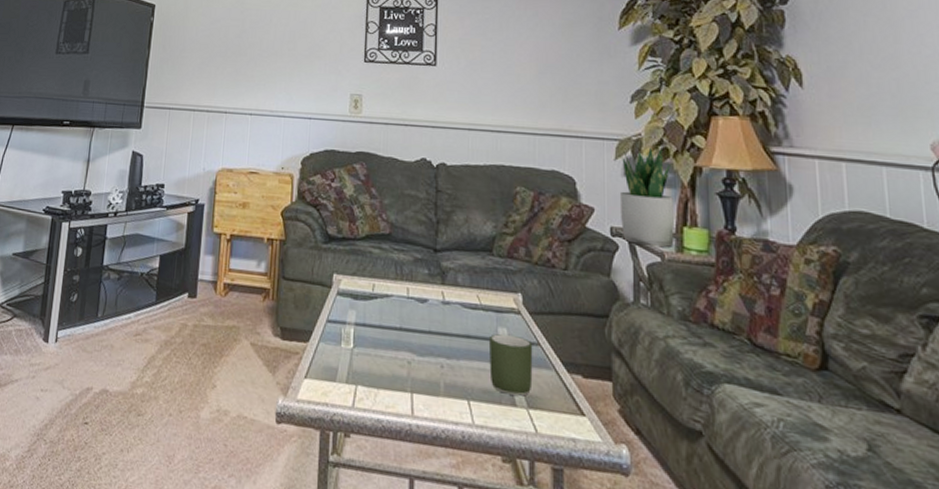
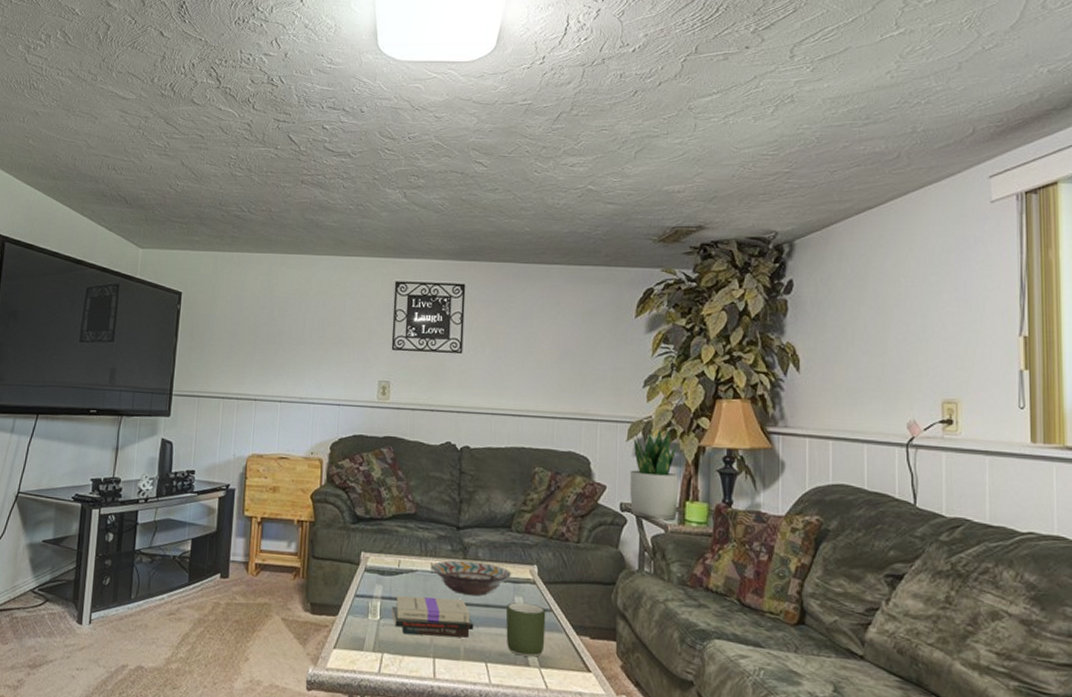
books: none [365,322,455,372] -> present [390,595,474,638]
decorative bowl: none [408,285,493,325] -> present [432,560,511,596]

